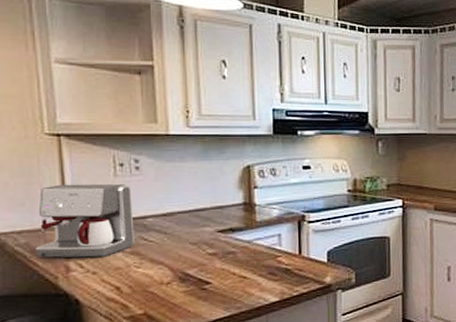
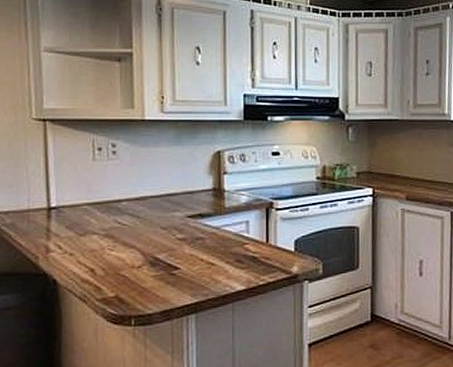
coffee maker: present [36,184,135,259] -> none [20,167,109,239]

